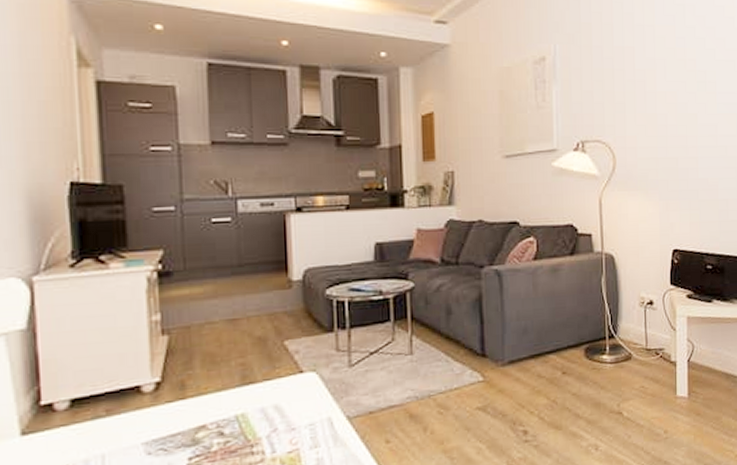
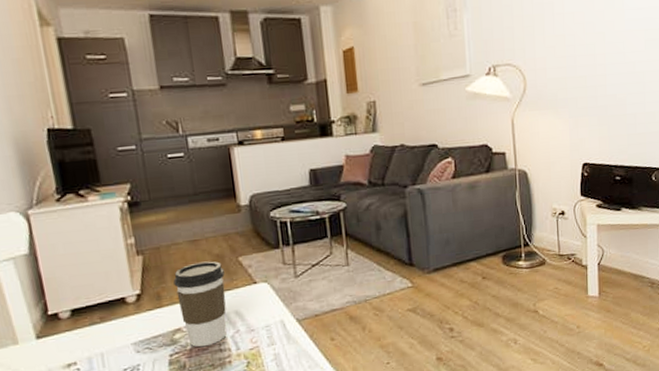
coffee cup: none [203,344,266,449] -> present [173,261,227,347]

